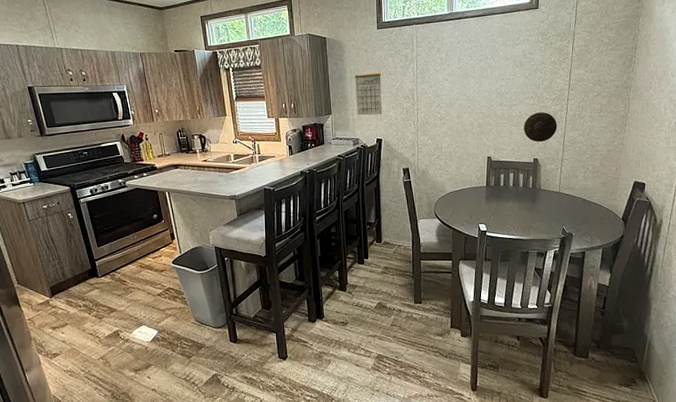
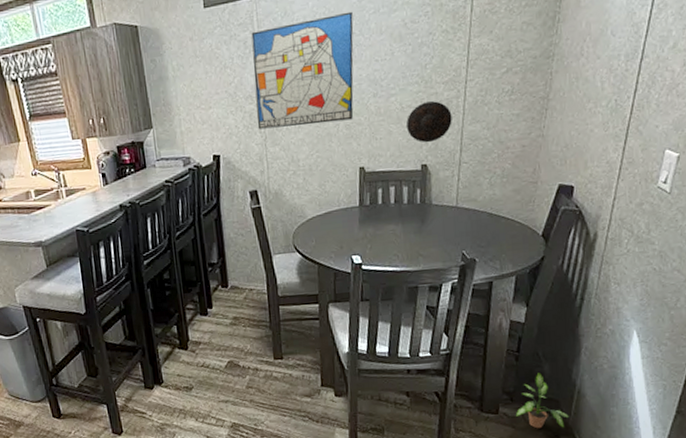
calendar: present [355,73,382,116] -> none [179,67,219,126]
wall art: none [411,42,487,122] -> present [251,11,354,130]
potted plant: none [602,326,642,372] -> present [516,373,569,429]

